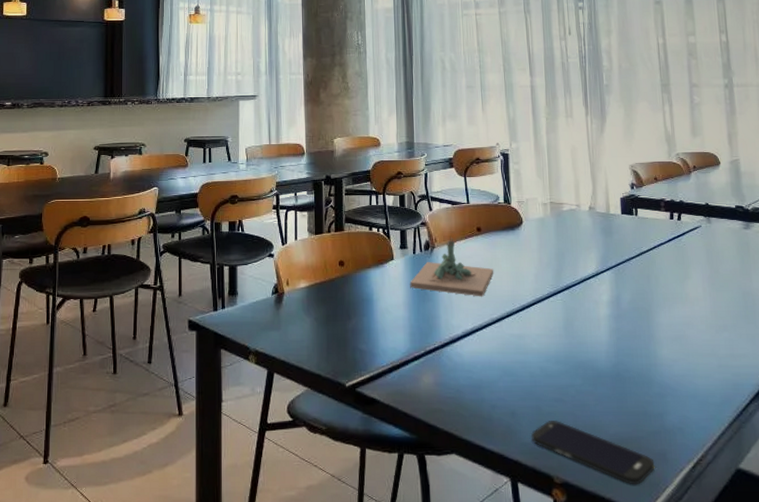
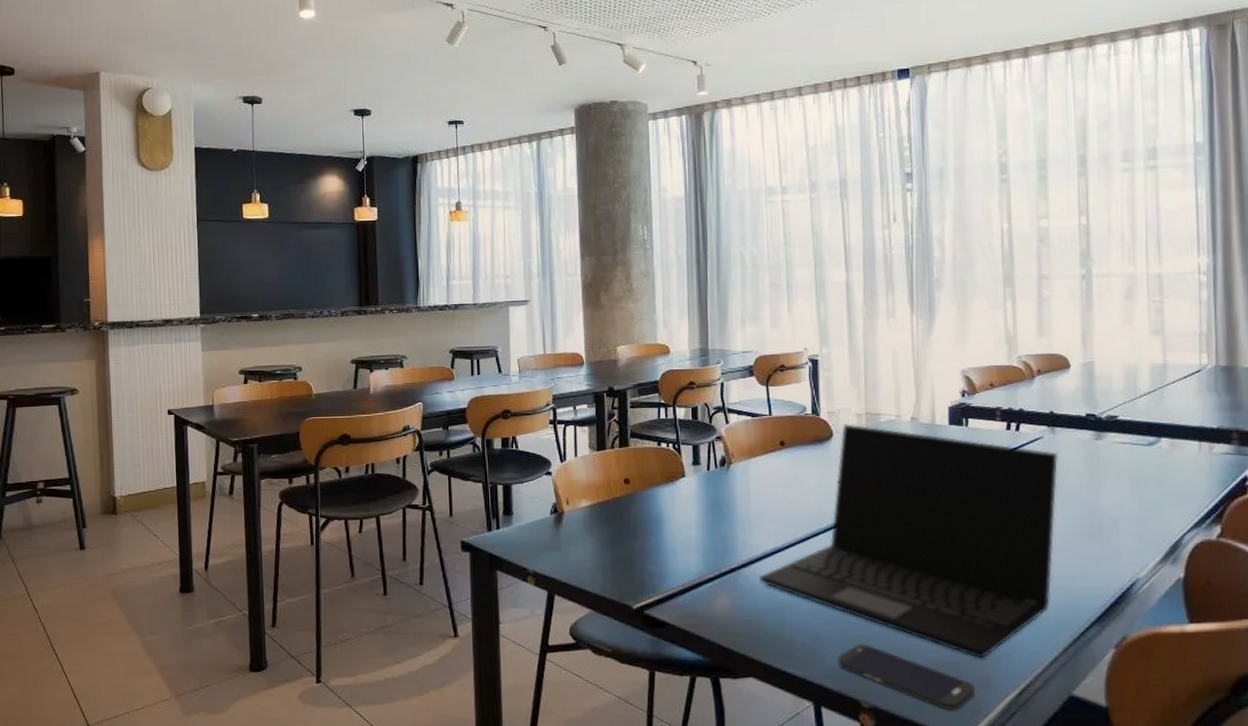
architectural model: present [410,236,494,297] -> none [703,450,799,516]
laptop: none [460,212,715,434] -> present [759,424,1059,659]

